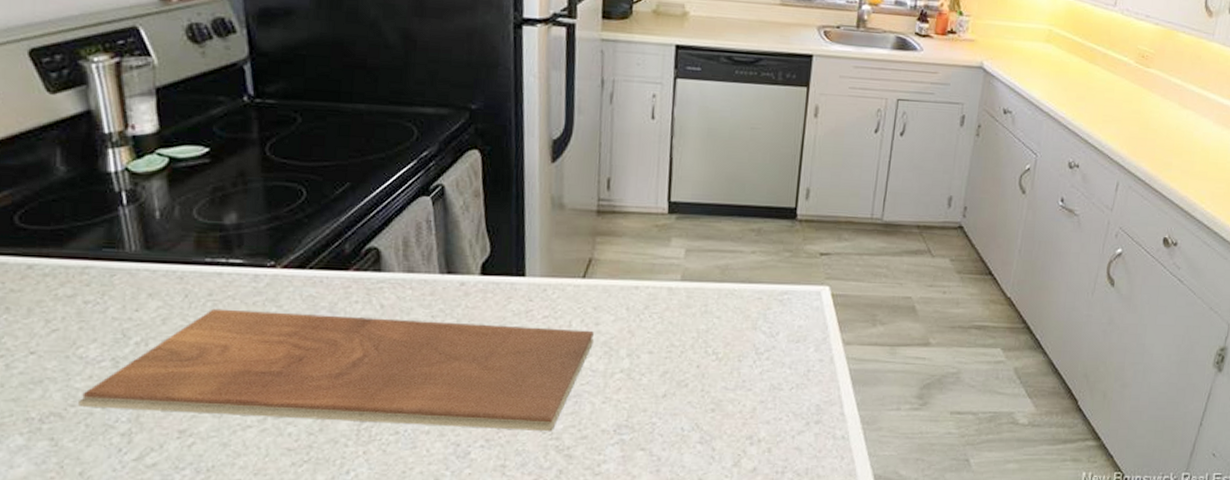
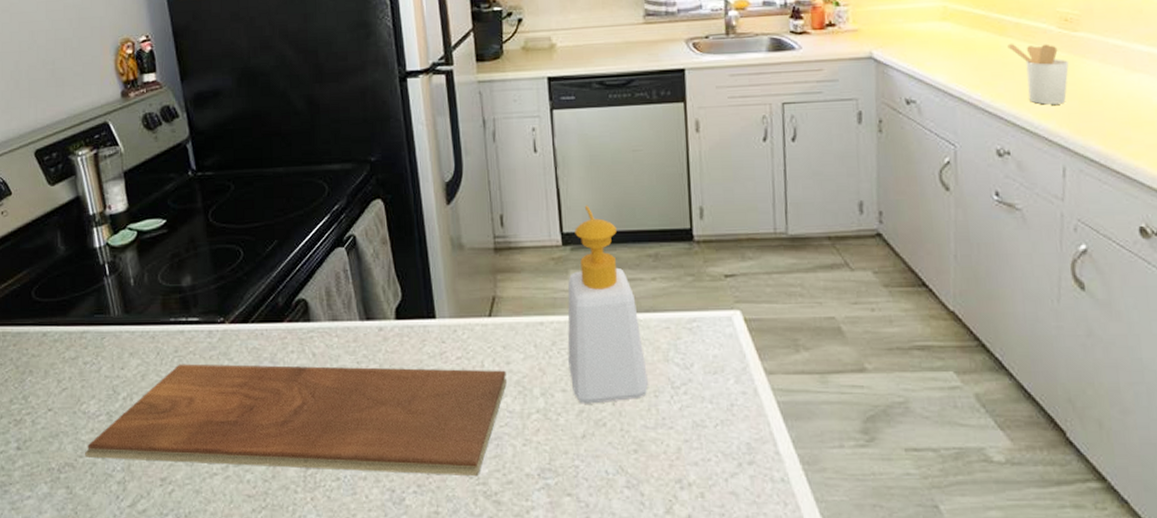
soap bottle: none [658,176,735,366] -> present [567,205,648,404]
utensil holder: none [1094,70,1138,129] -> present [1007,43,1069,105]

